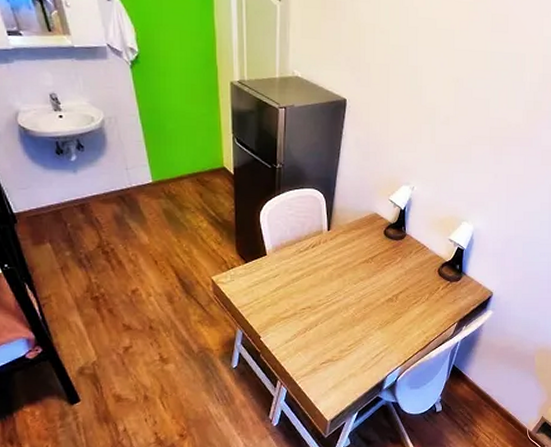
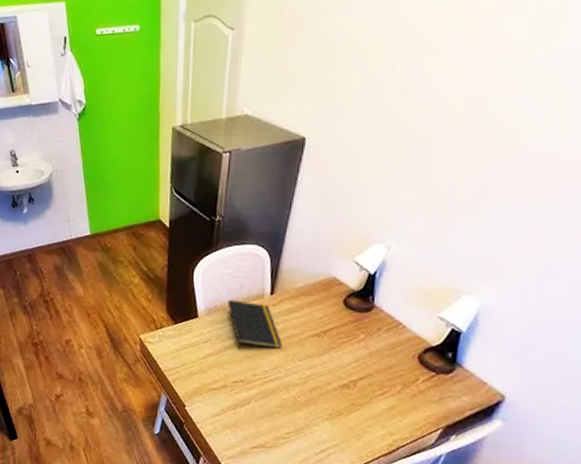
notepad: none [292,237,340,280] -> present [227,299,282,349]

